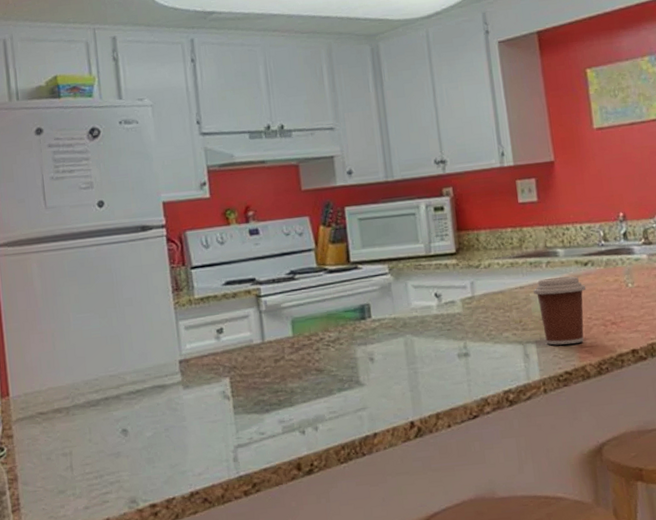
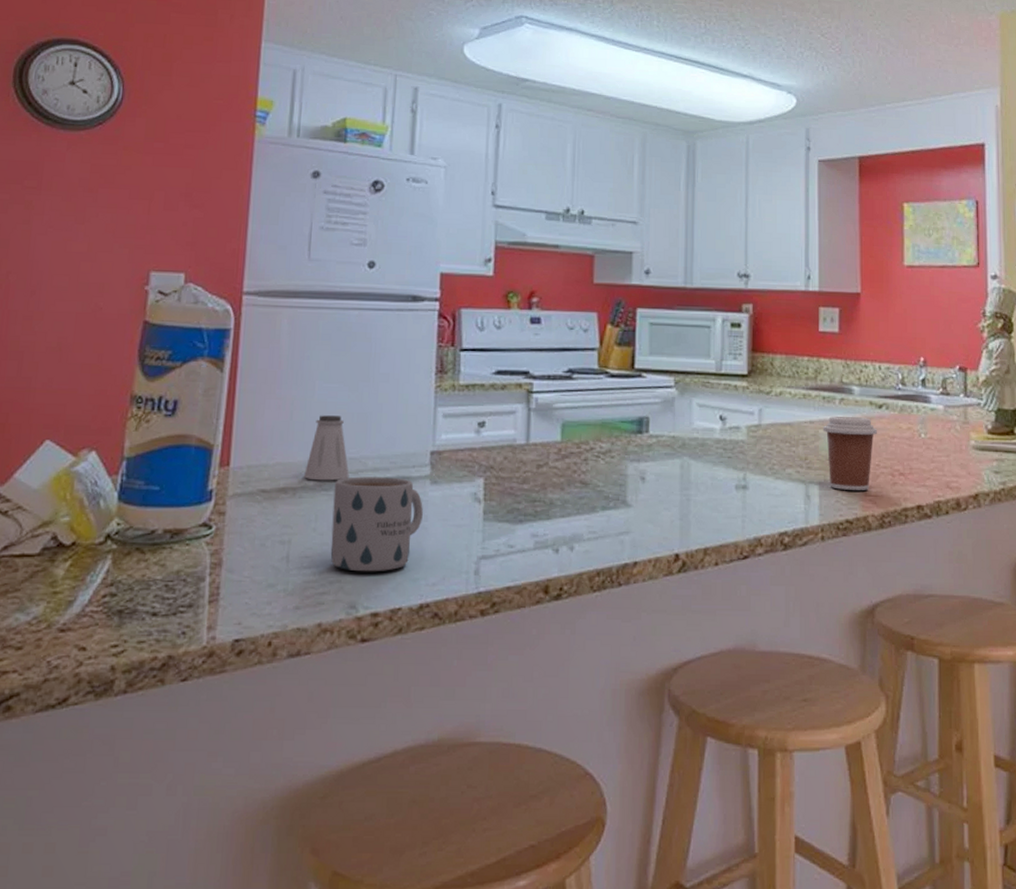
saltshaker: none [73,340,112,399] -> present [304,415,350,481]
mug: none [100,387,181,472] -> present [330,476,423,572]

